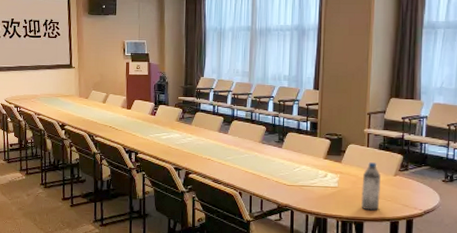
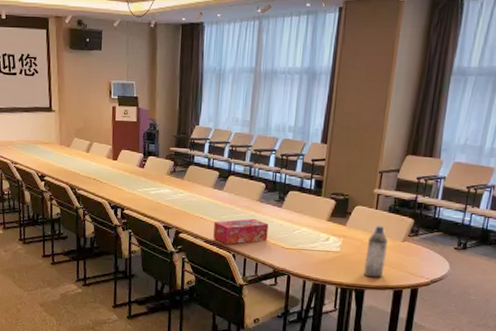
tissue box: none [221,158,271,184] -> present [213,218,269,245]

